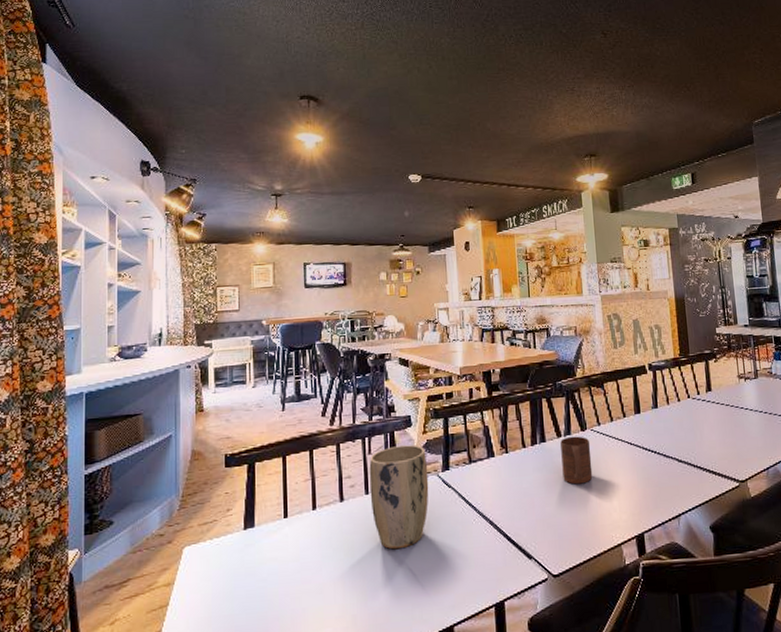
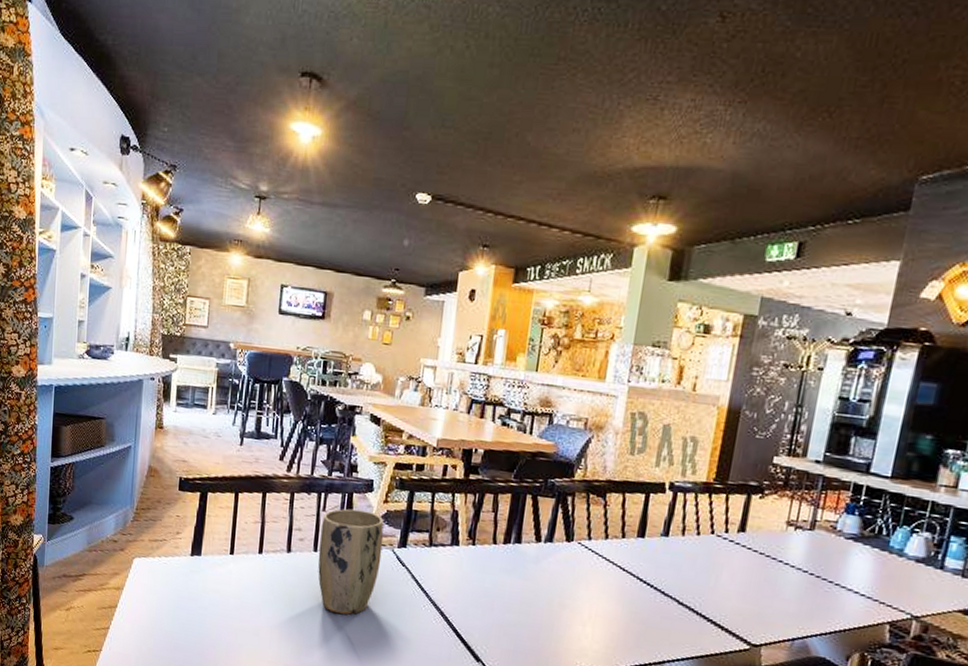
cup: present [560,436,593,485] -> none [533,544,574,600]

